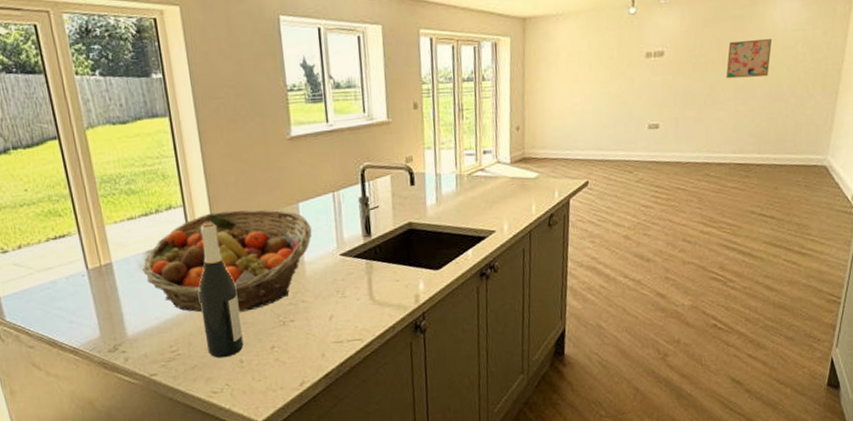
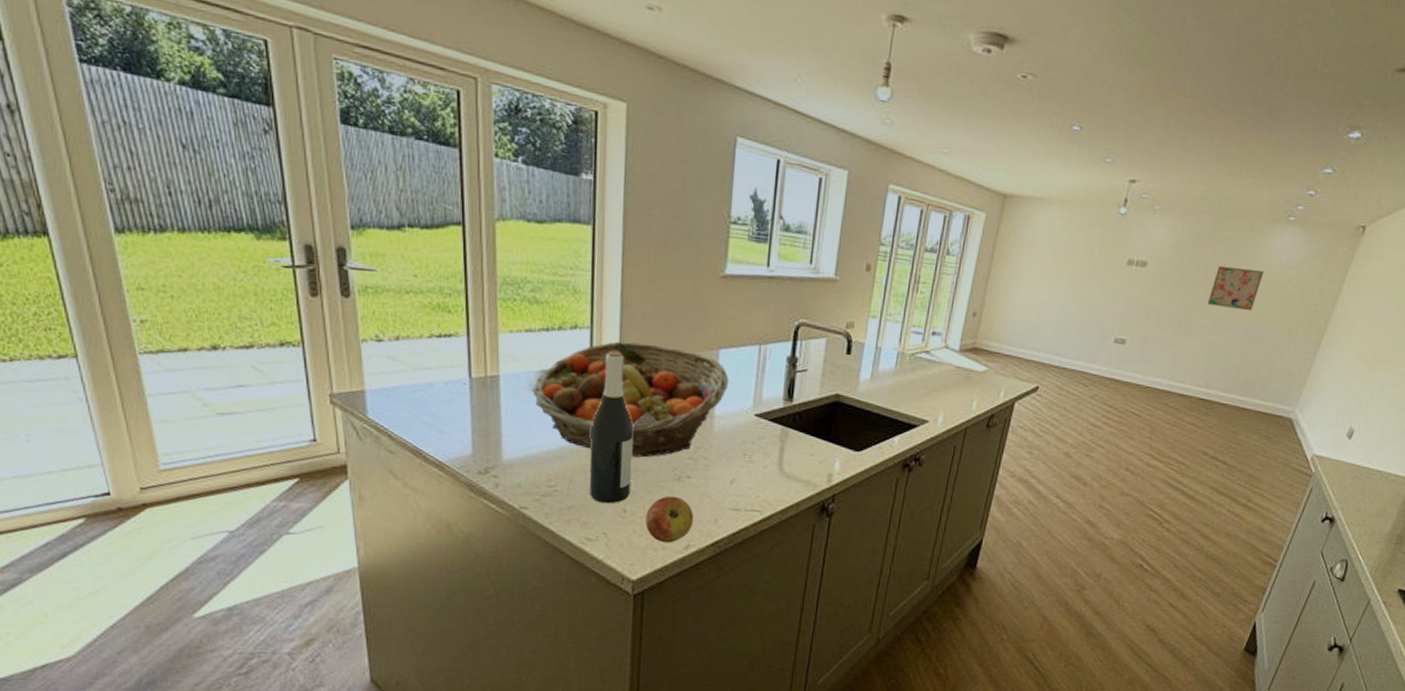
apple: none [260,340,304,384] -> present [645,496,694,543]

